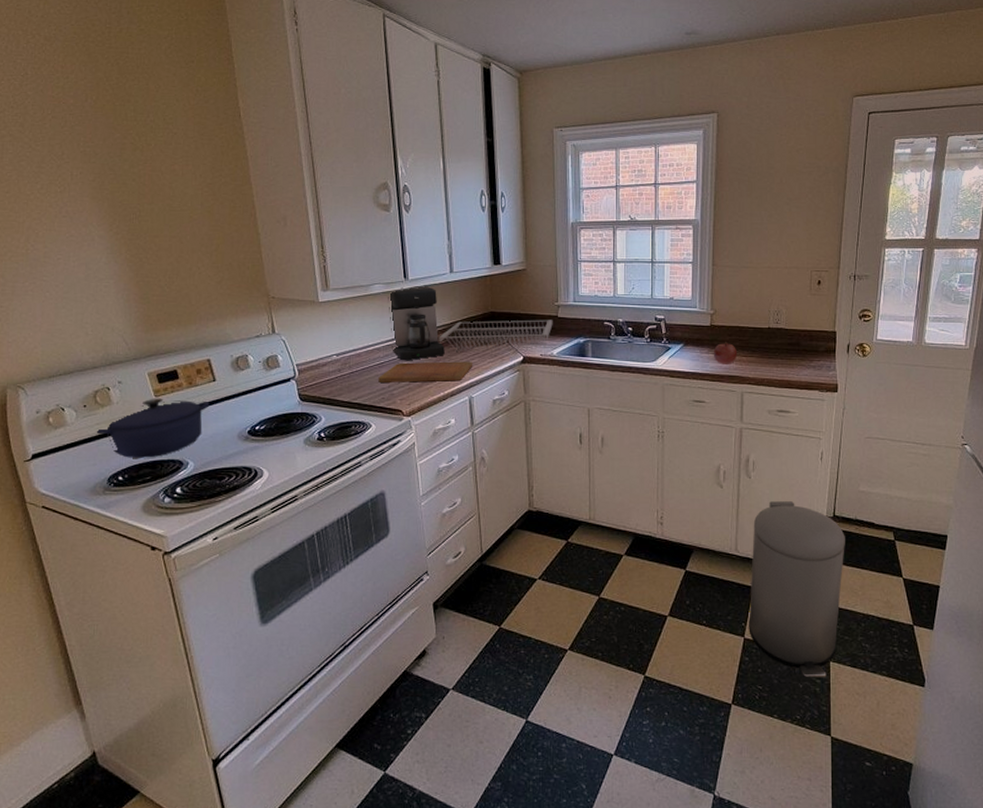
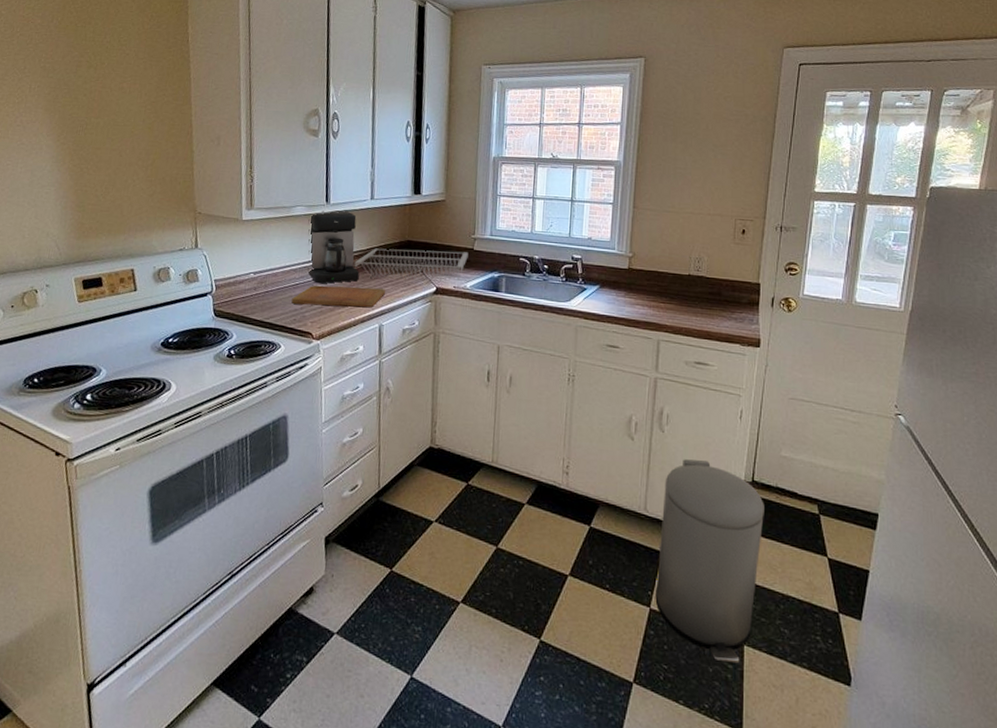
cooking pot: present [96,398,210,458] -> none [19,303,129,362]
fruit: present [713,342,738,364] -> none [629,287,655,310]

